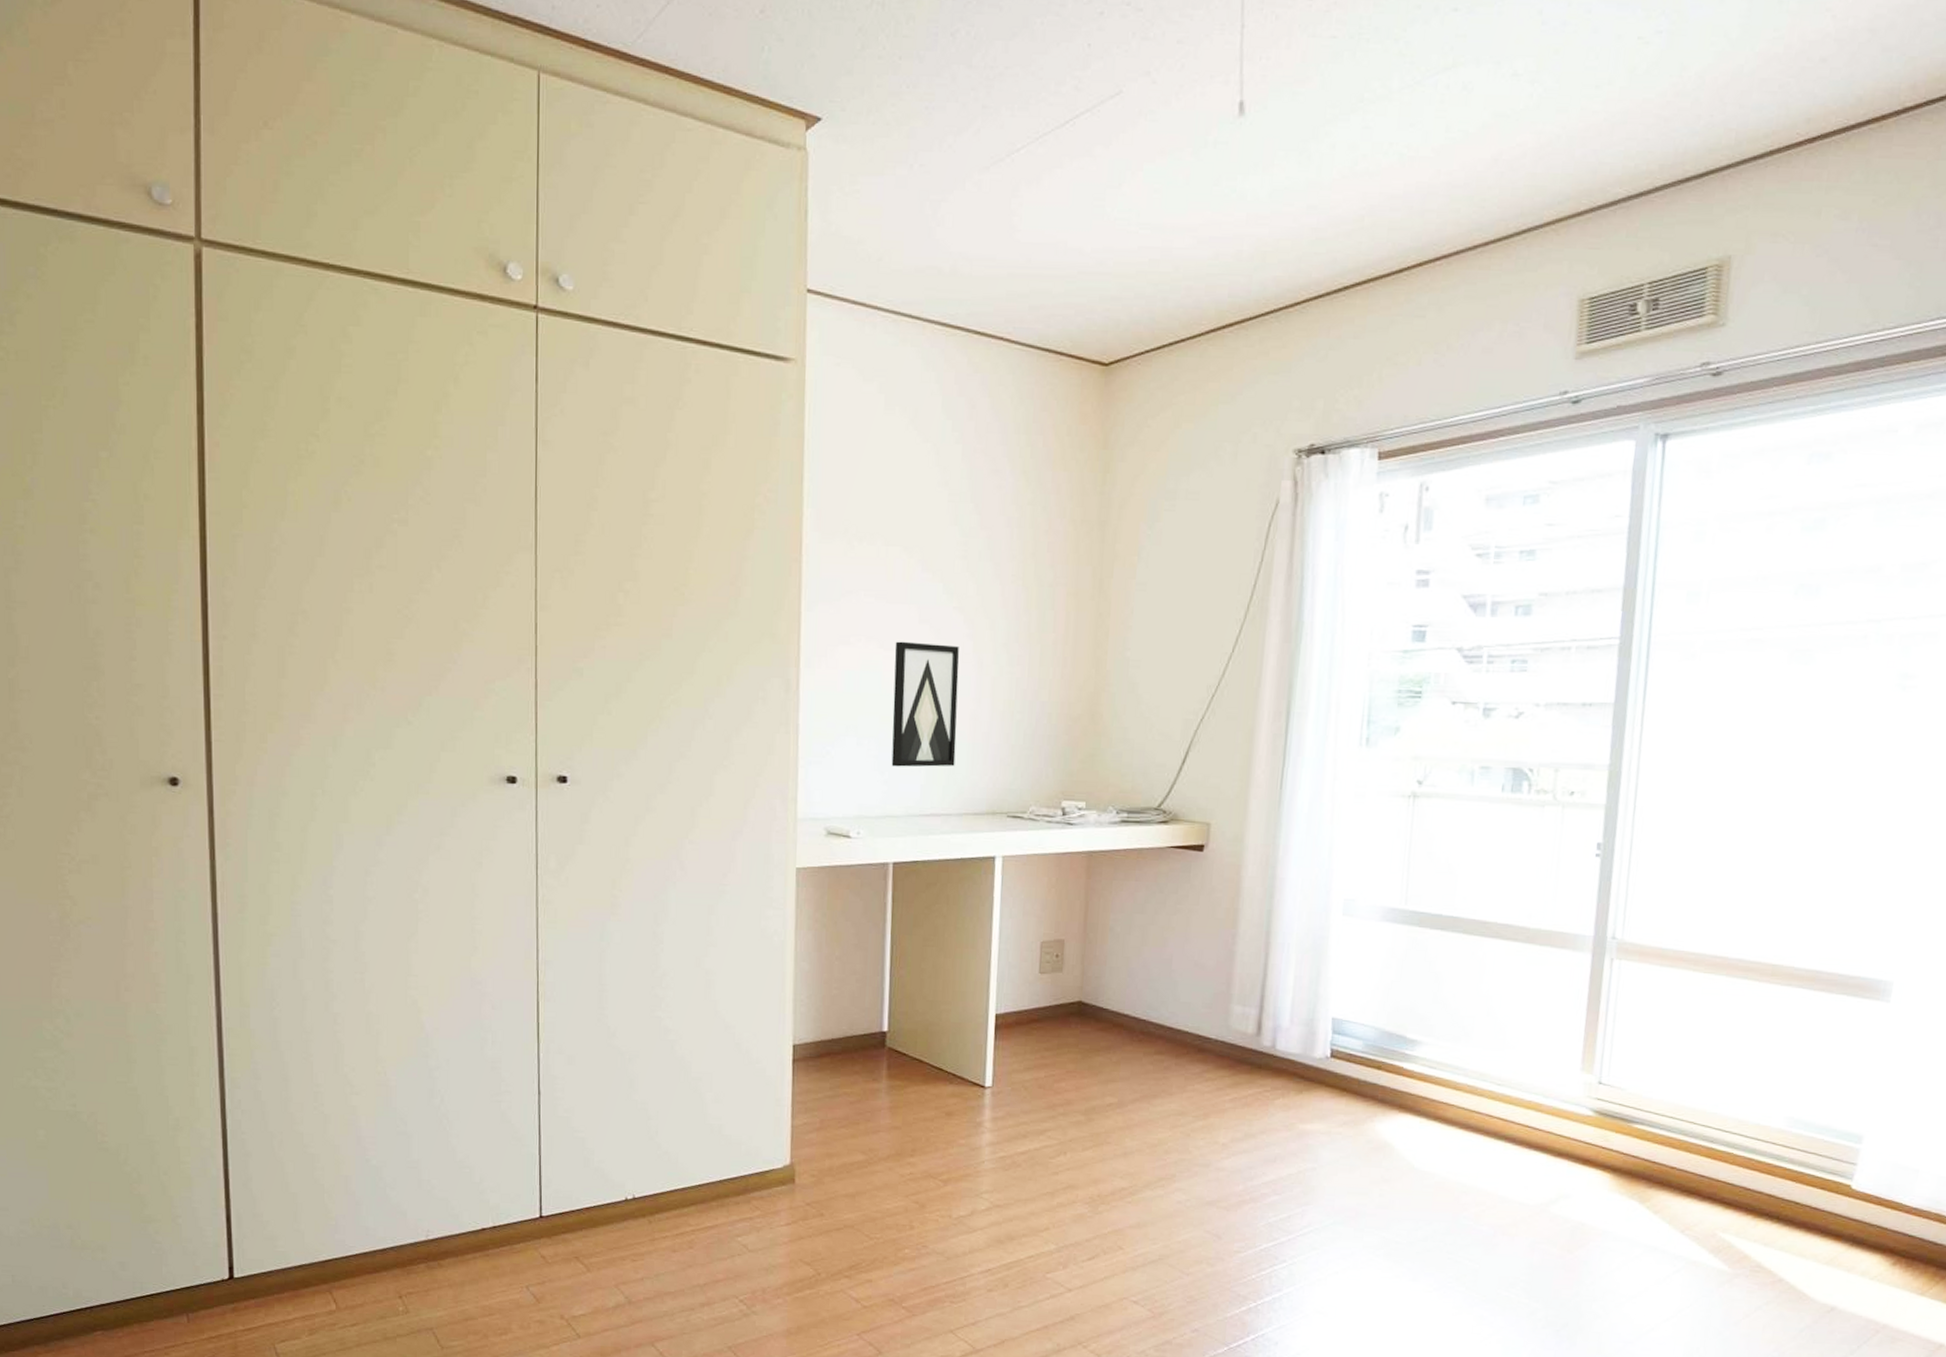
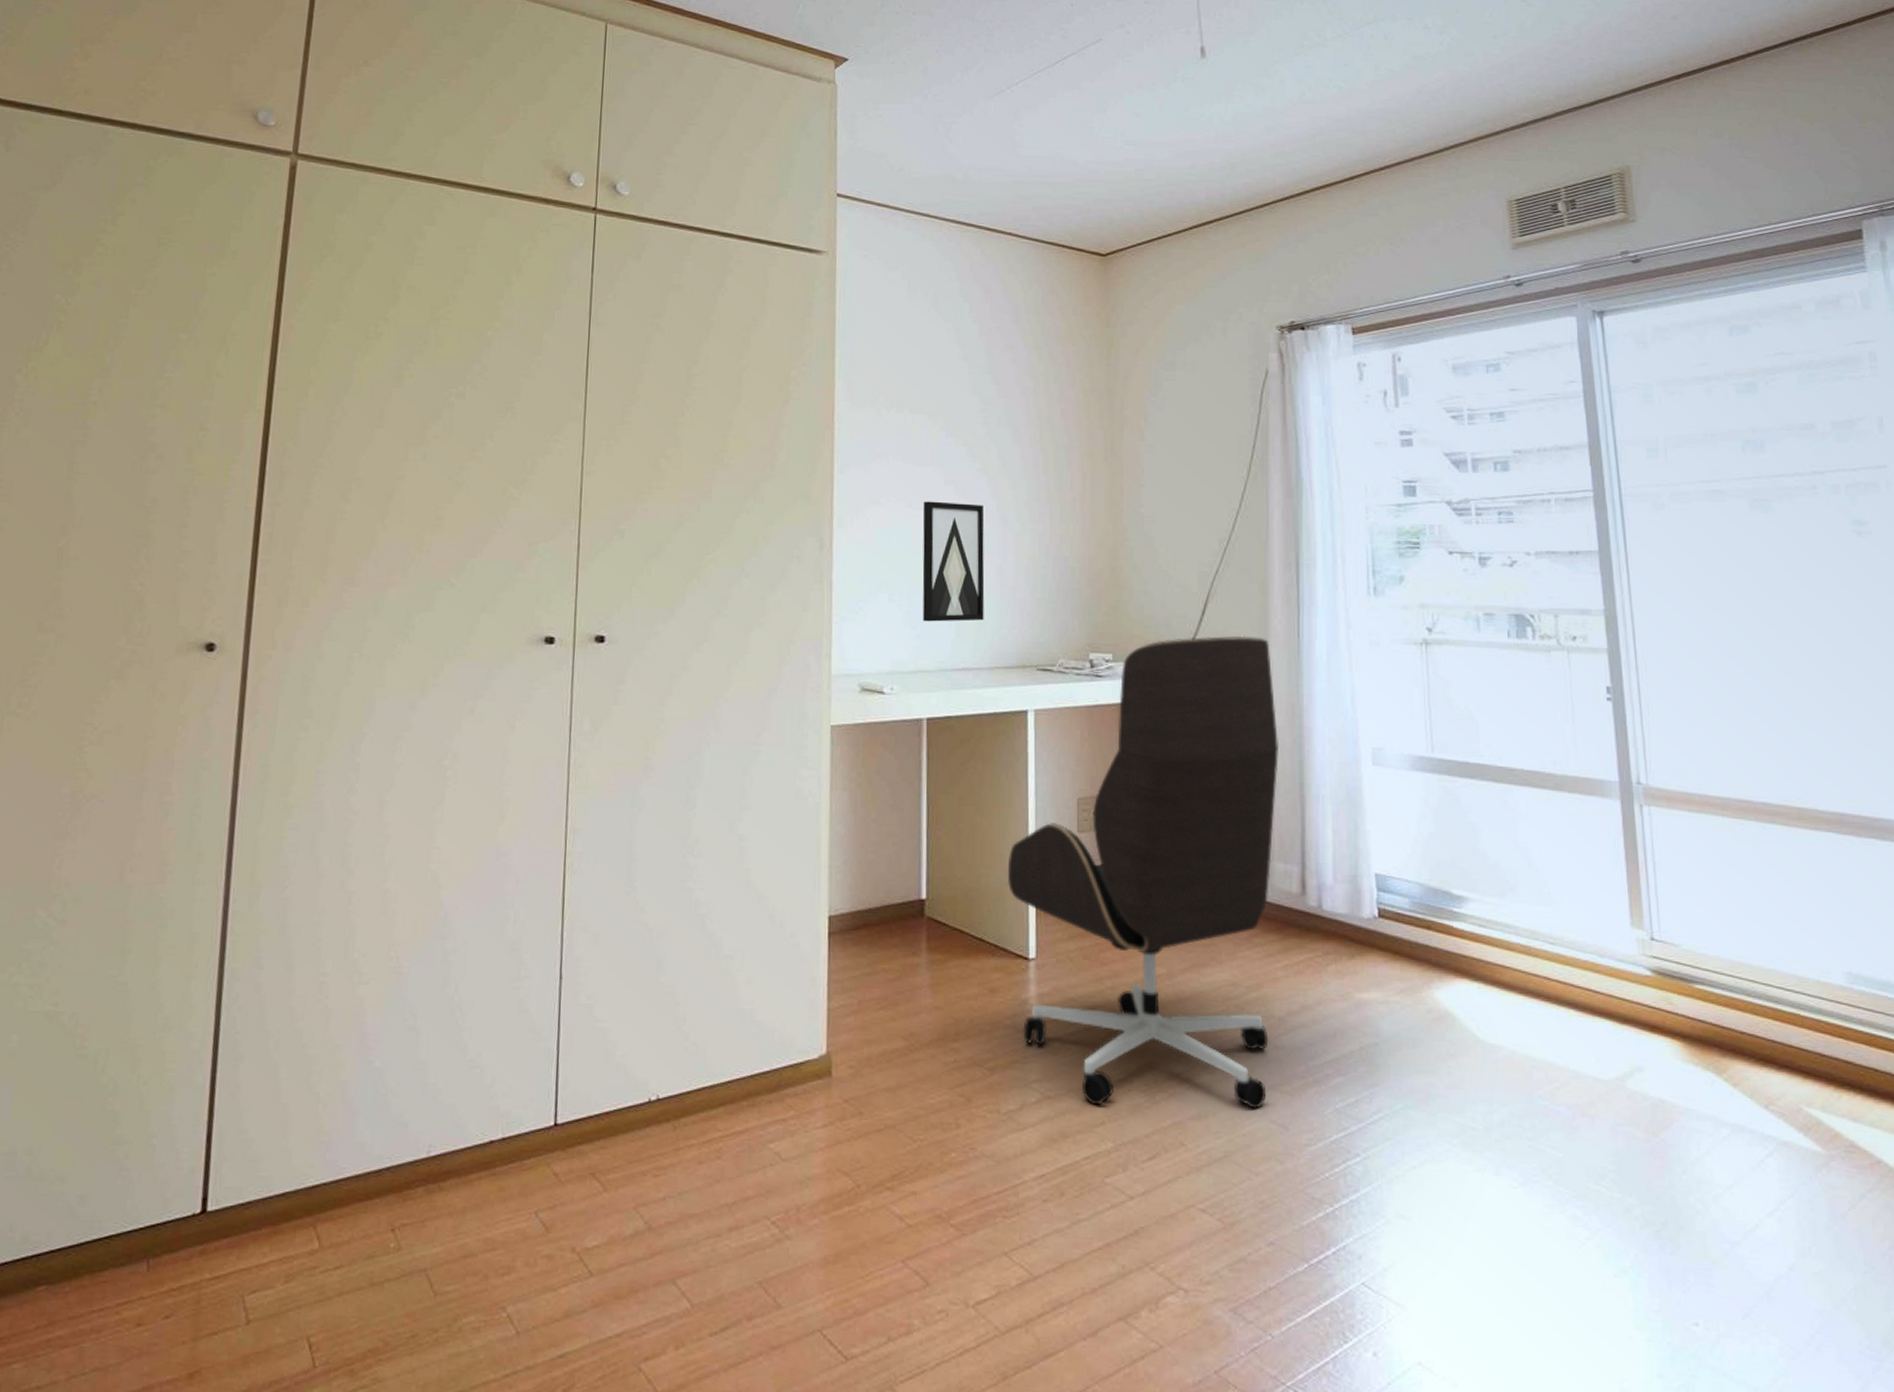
office chair: none [967,785,1251,1221] -> present [1007,635,1280,1109]

